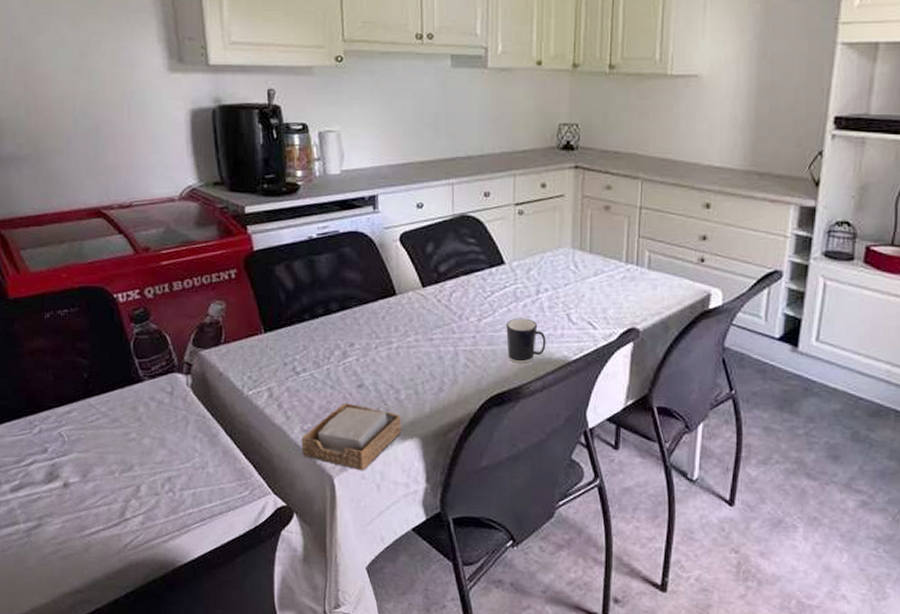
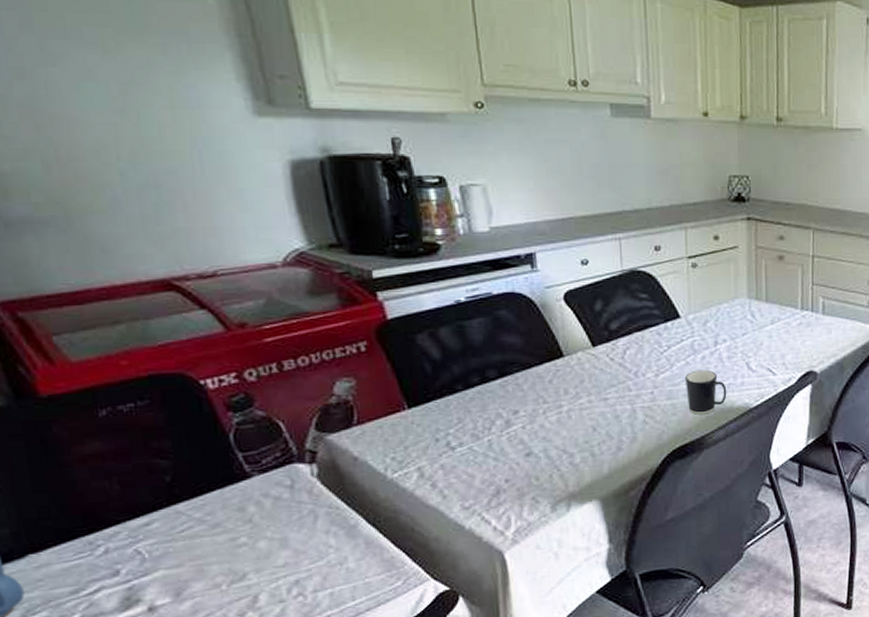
napkin holder: present [301,402,401,471] -> none [462,473,579,542]

